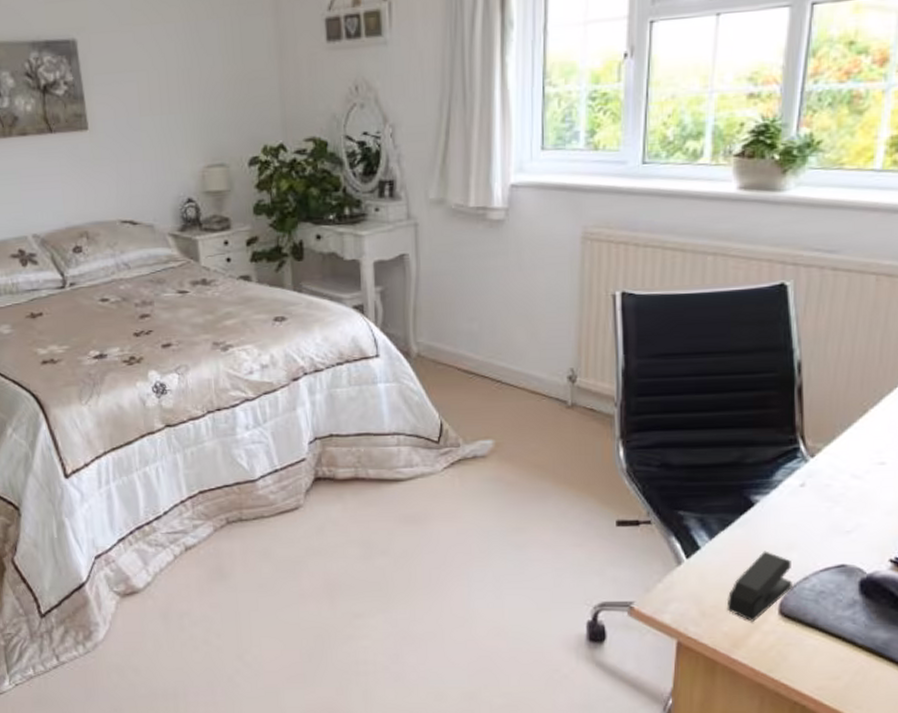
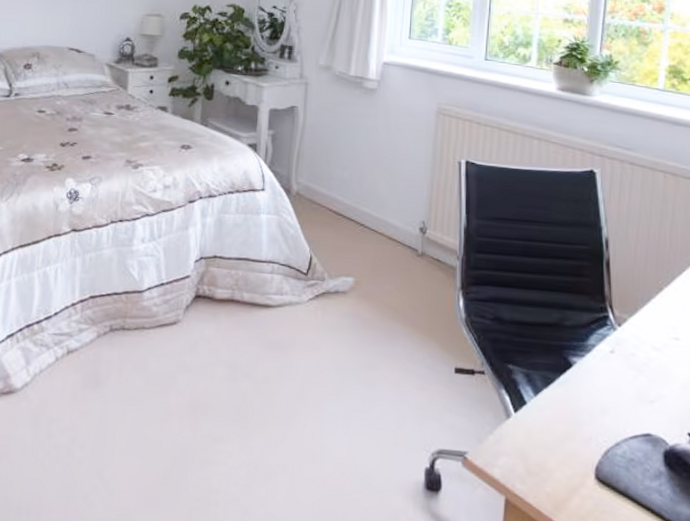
stapler: present [726,551,792,622] -> none [549,412,606,484]

